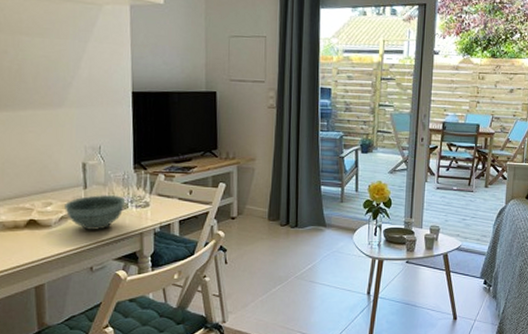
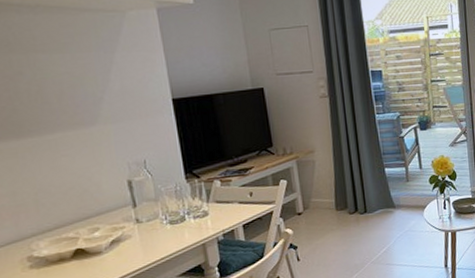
bowl: present [63,195,126,230] -> none [113,209,182,250]

